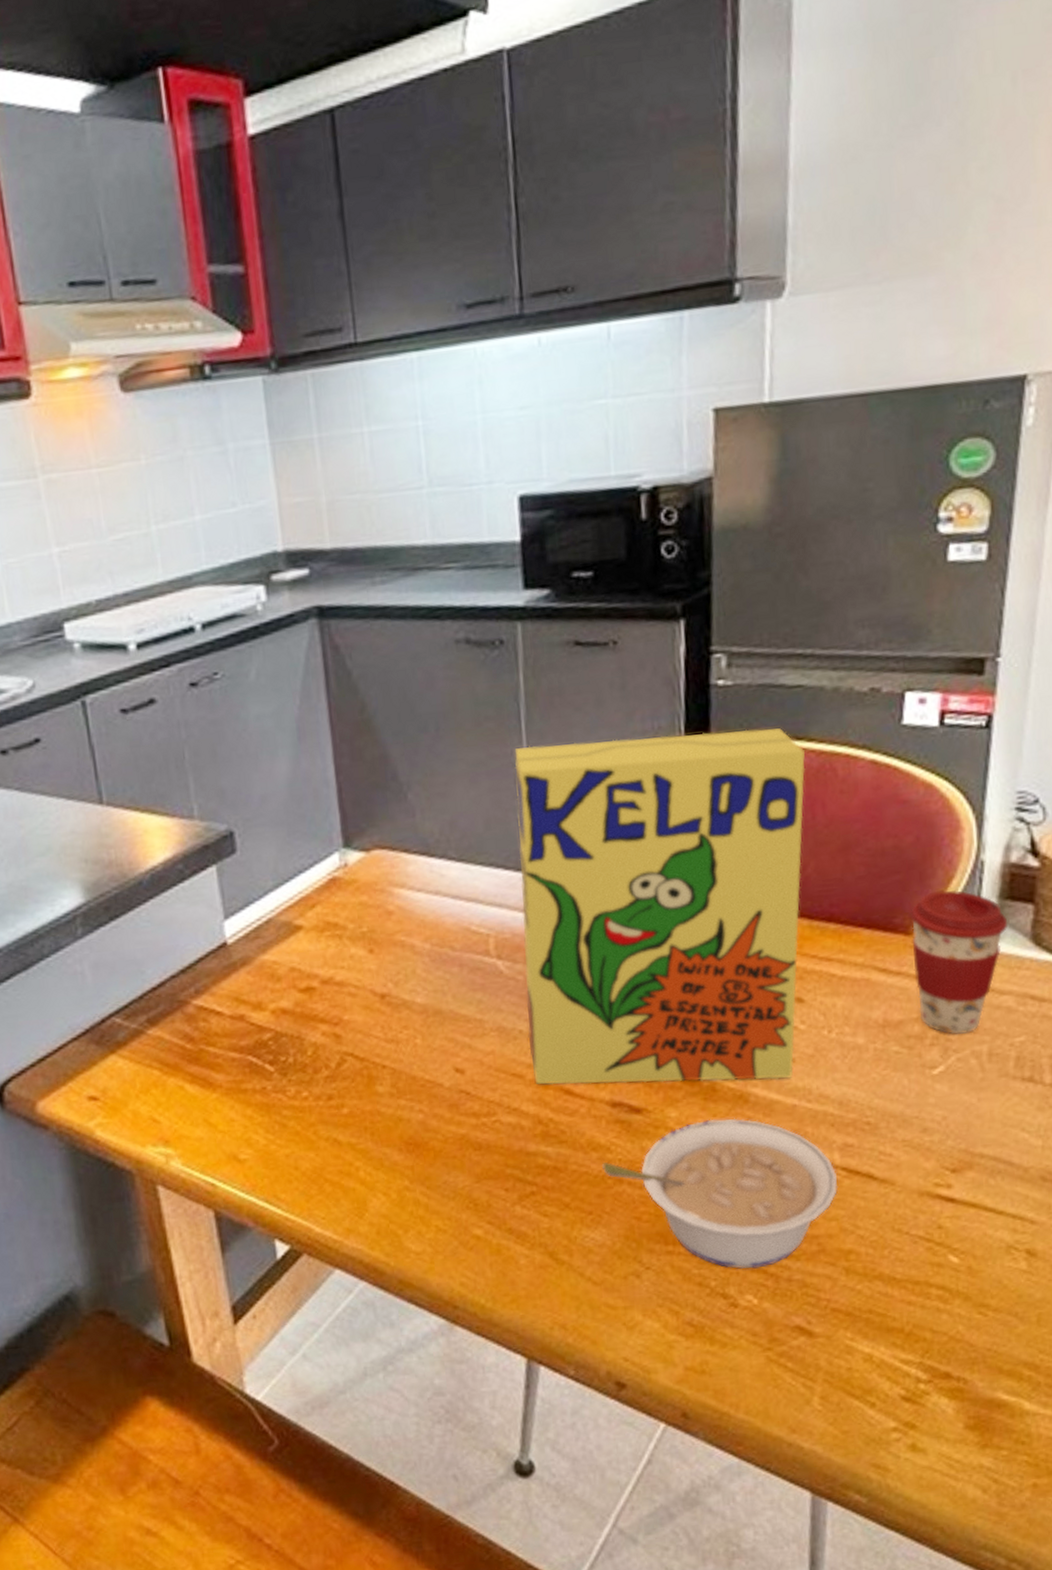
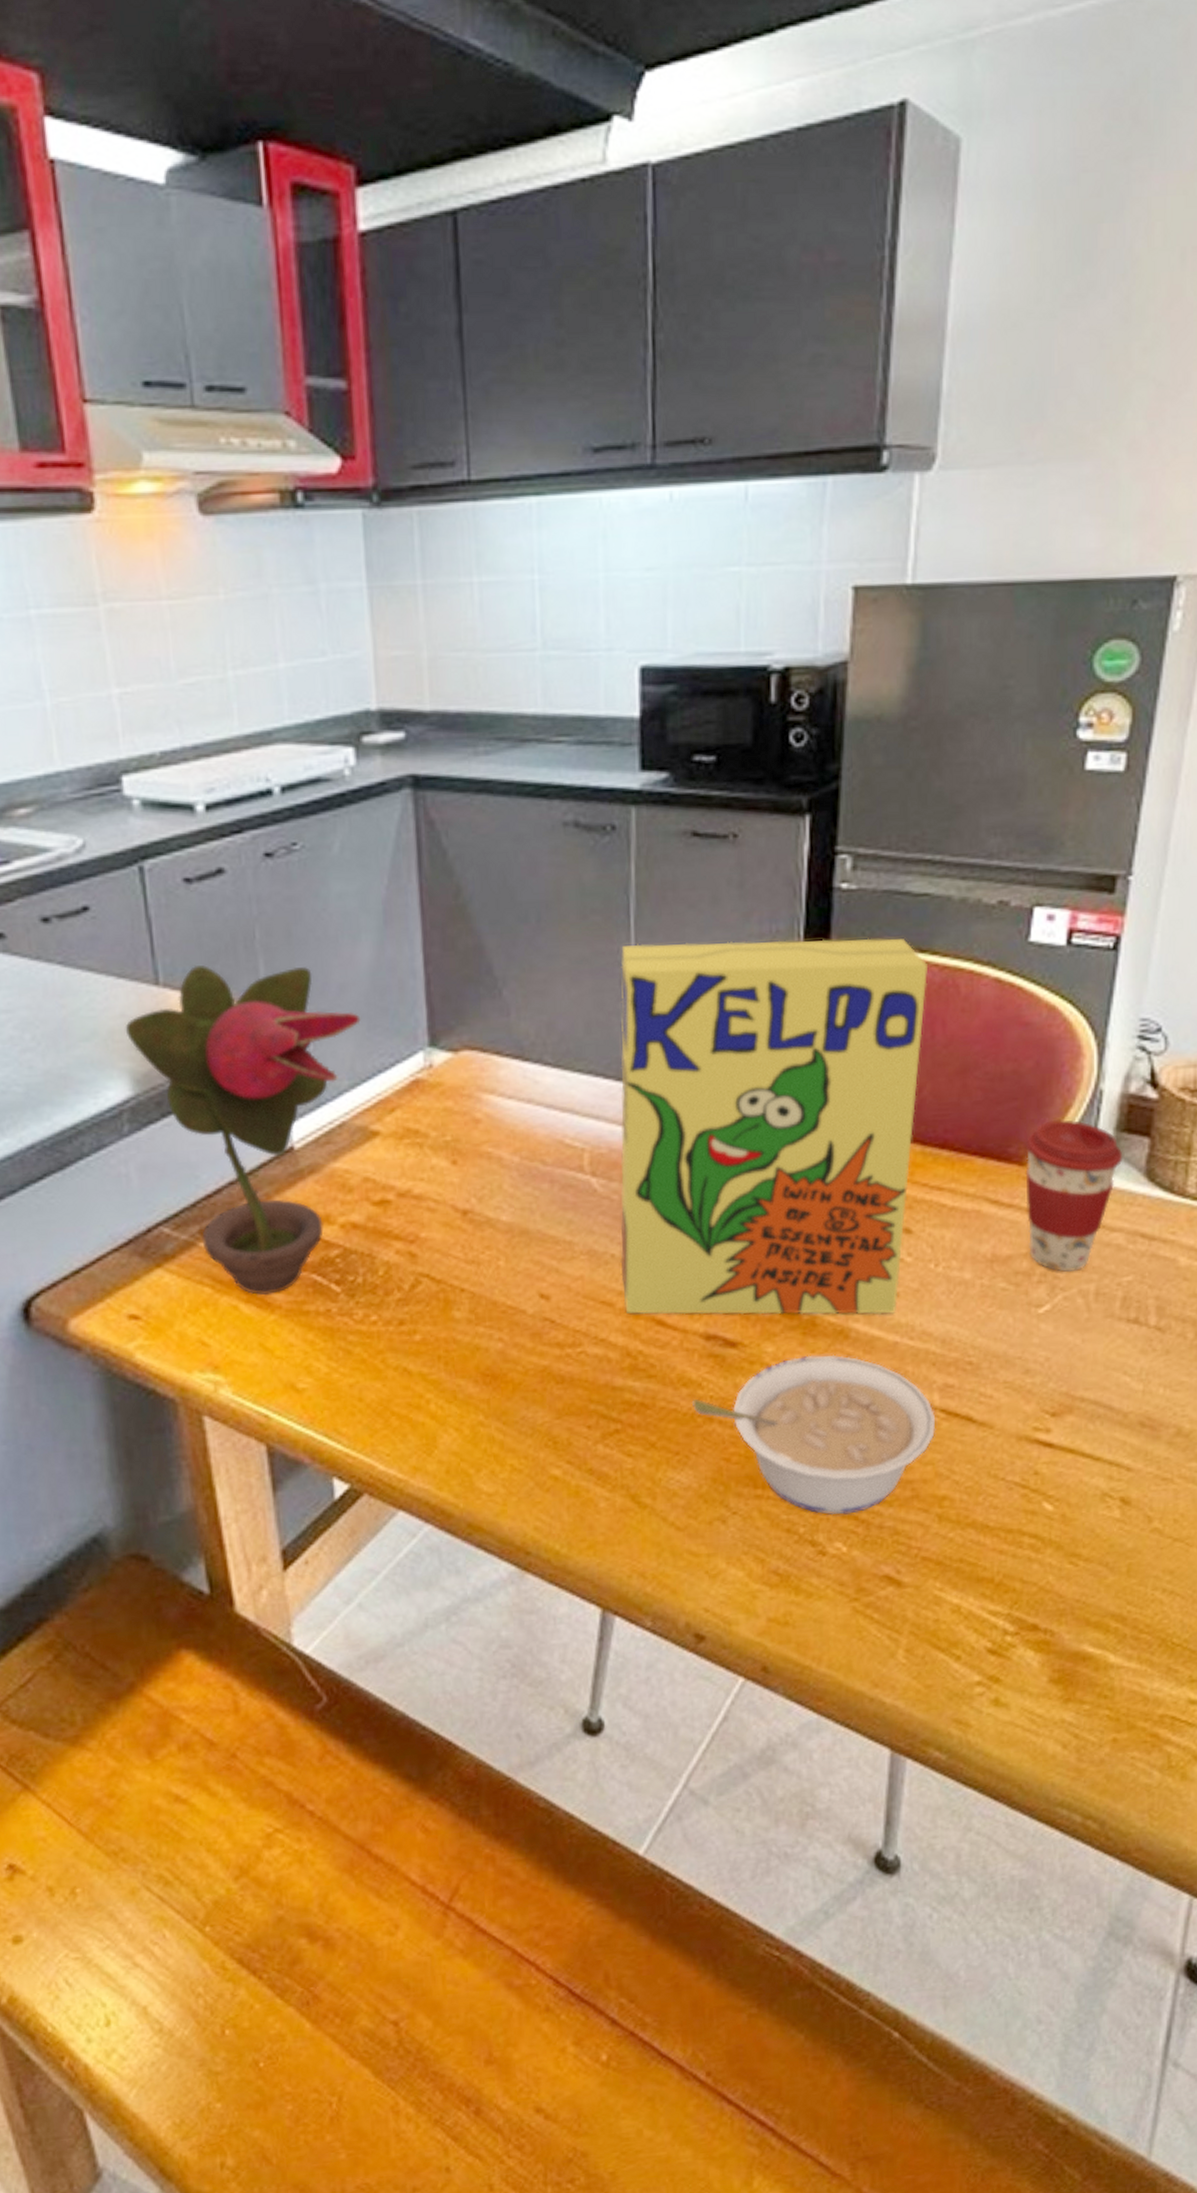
potted flower: none [75,782,281,1076] -> present [125,965,361,1296]

